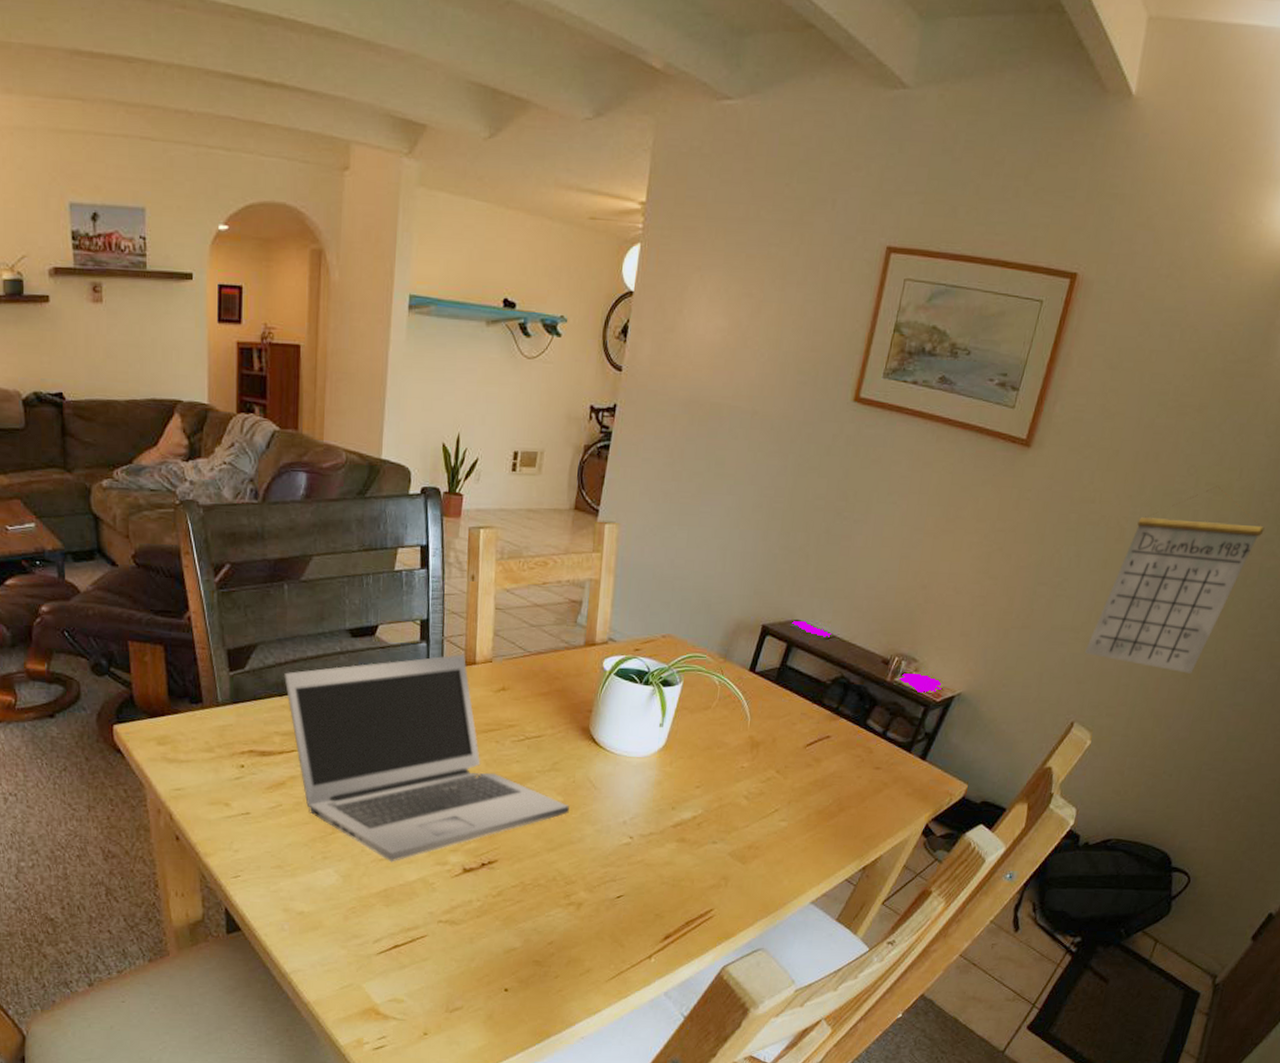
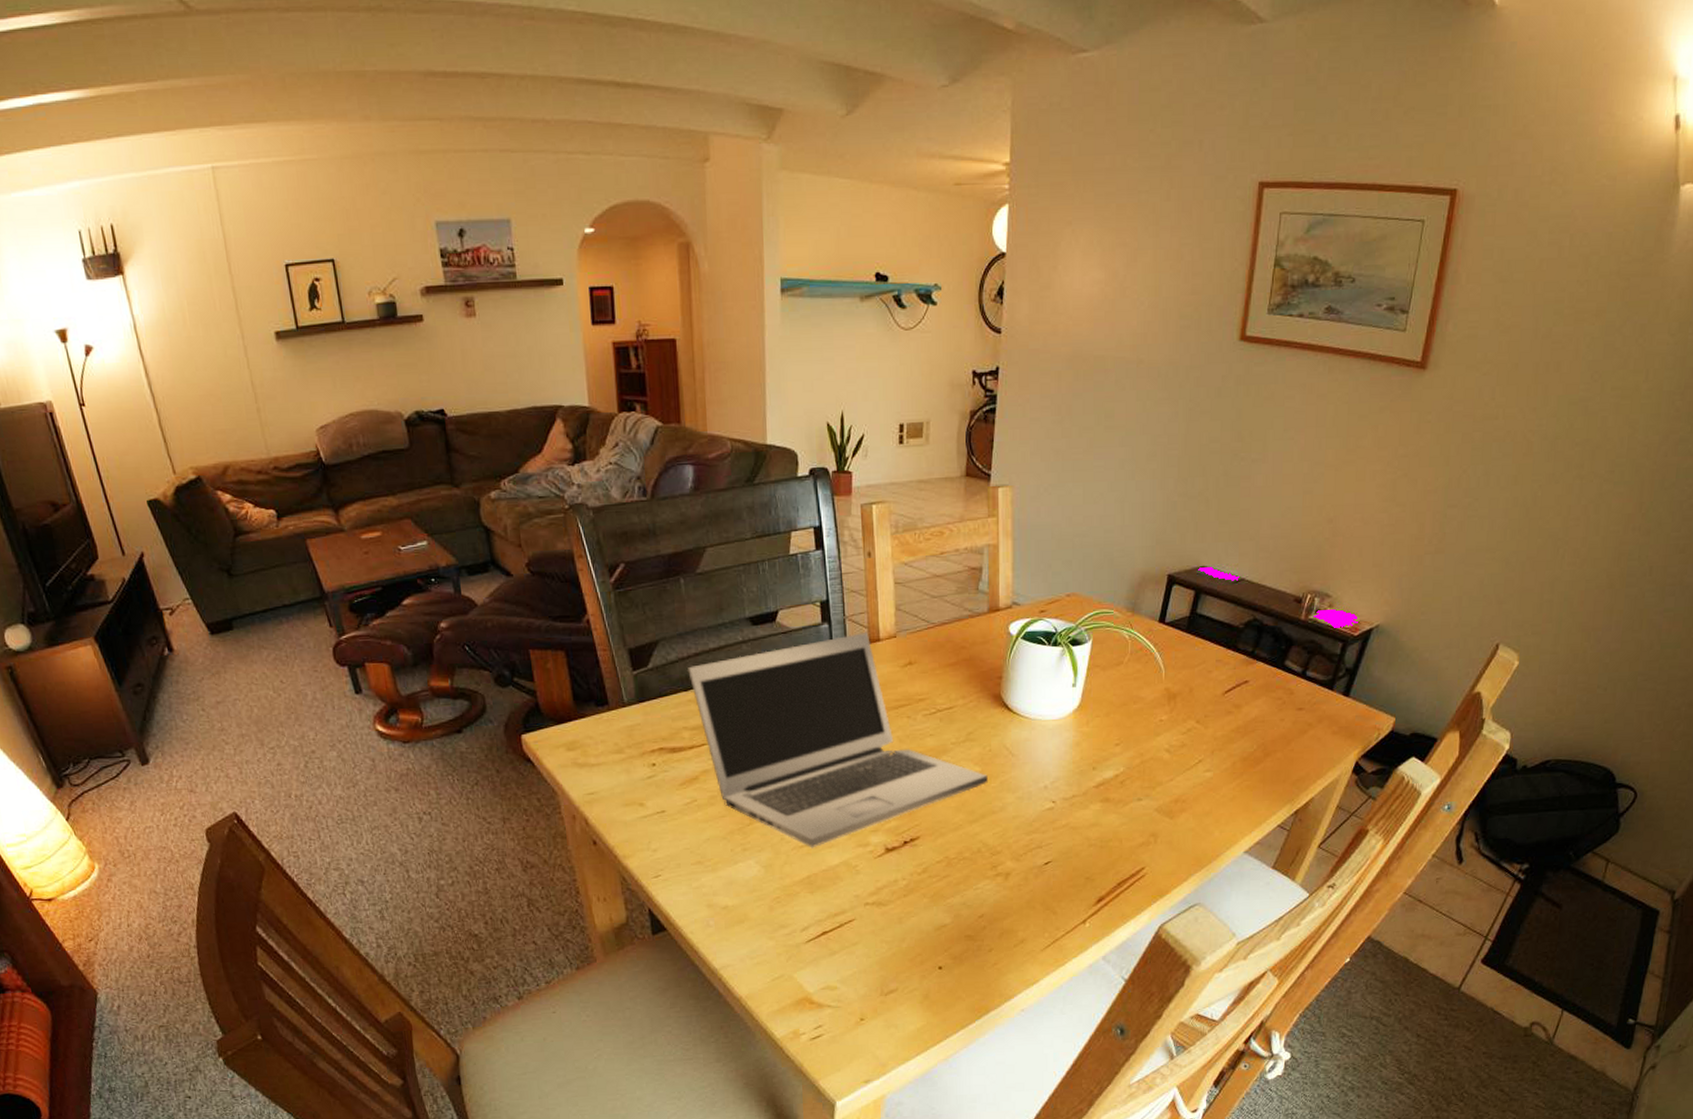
calendar: present [1084,486,1265,674] -> none [1502,389,1678,584]

